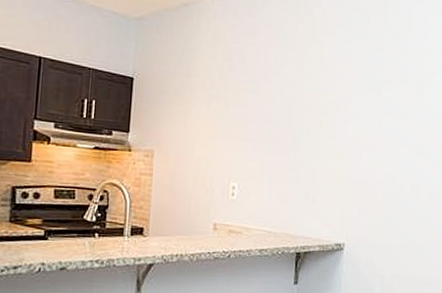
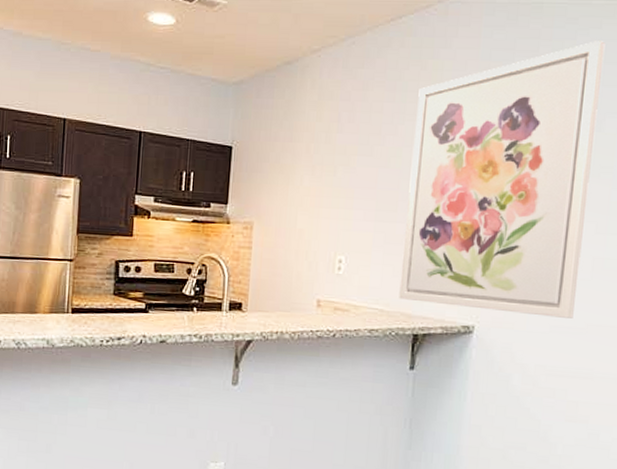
wall art: none [284,13,432,235] -> present [399,41,605,319]

